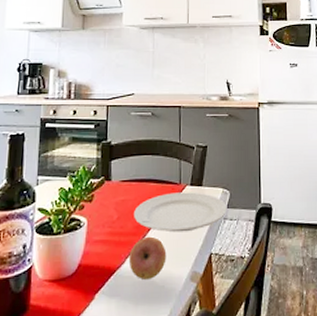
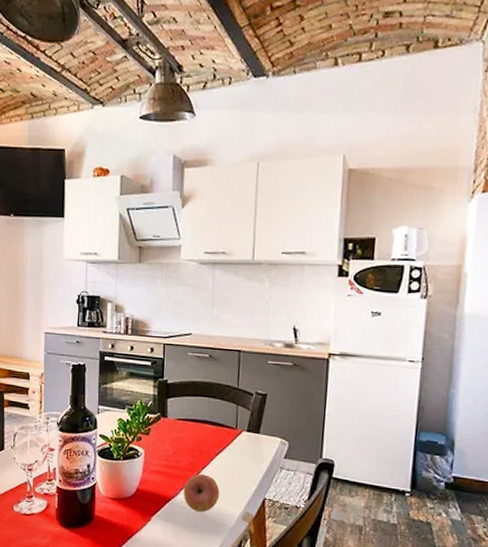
plate: present [134,192,227,233] -> none [189,436,285,475]

